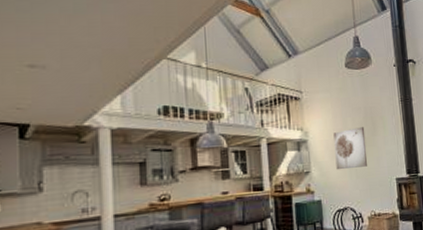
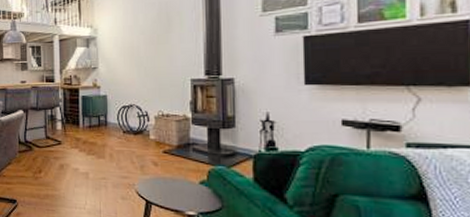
wall art: present [333,127,367,170] -> none [123,23,159,68]

